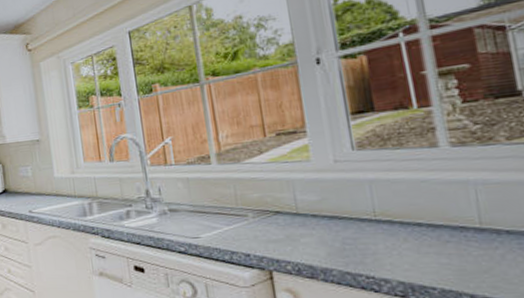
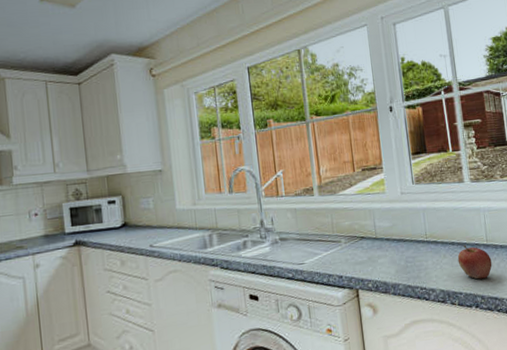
fruit: none [427,227,491,273] -> present [457,245,492,279]

